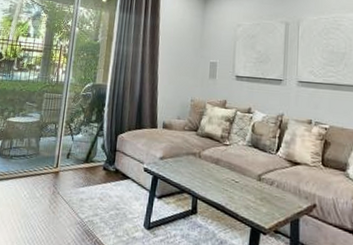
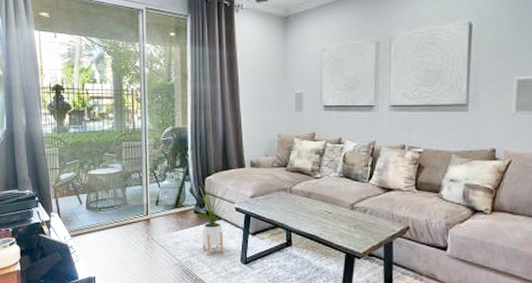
house plant: none [102,140,140,217] -> present [193,183,229,256]

